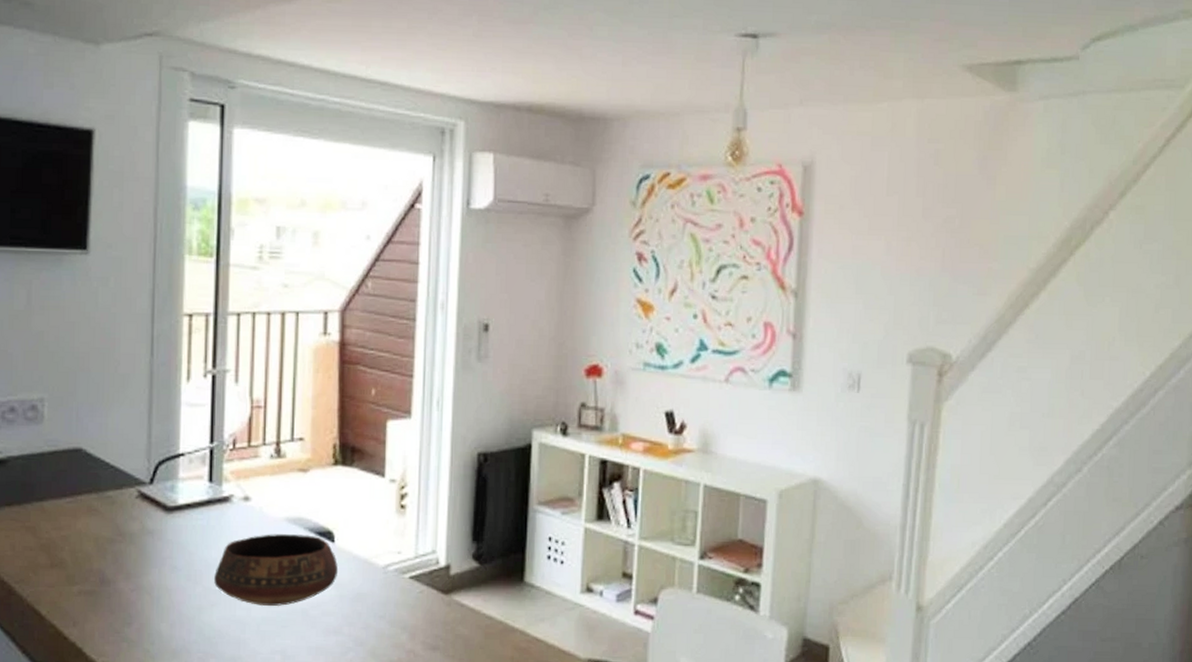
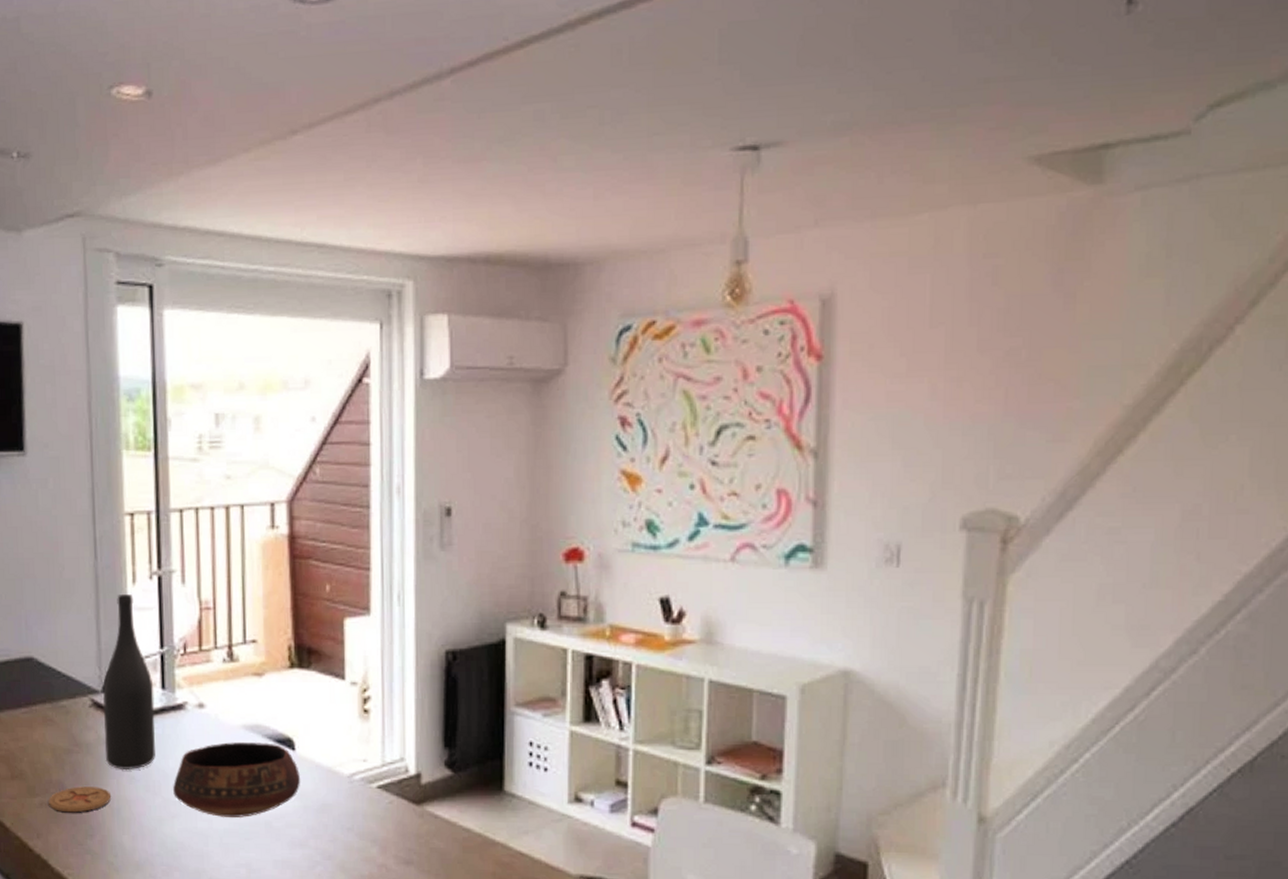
coaster: none [88,575,152,601] -> present [49,786,112,813]
wine bottle: none [148,391,201,560] -> present [103,594,155,771]

